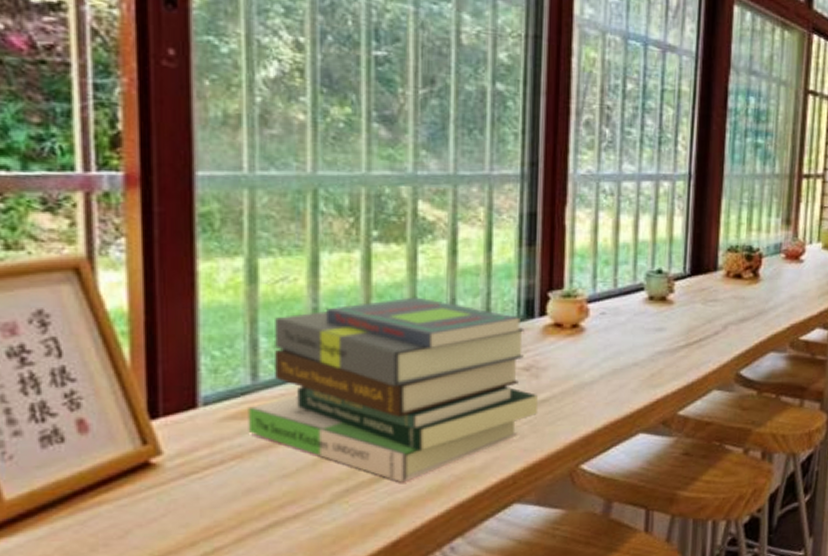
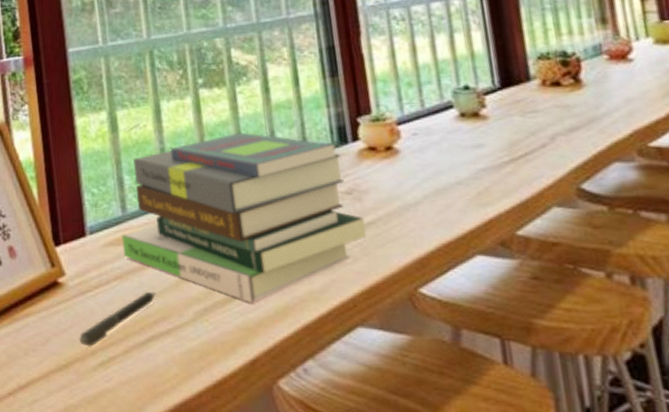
pen: none [173,472,286,539] -> present [78,291,156,348]

